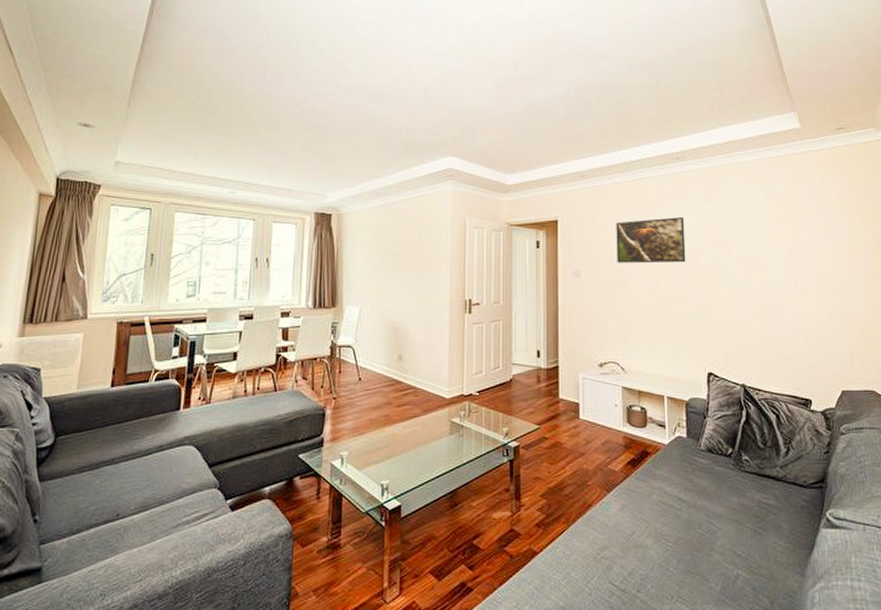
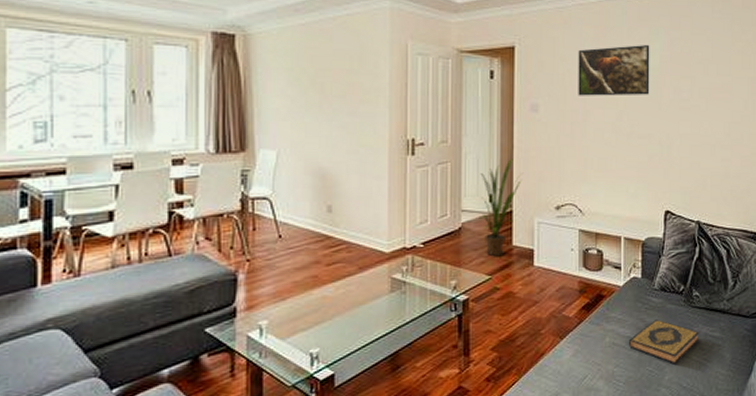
house plant: none [527,319,567,408] -> present [478,159,522,257]
hardback book: none [677,481,752,530] -> present [629,319,699,365]

